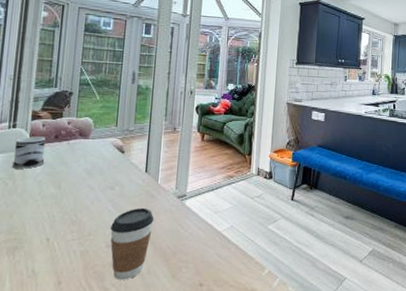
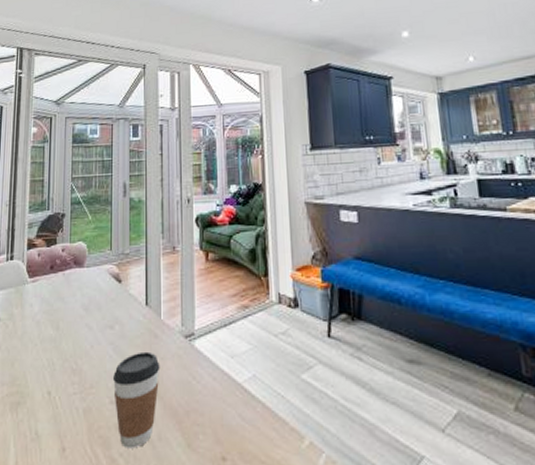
mug: present [11,136,46,169] -> none [10,268,42,307]

